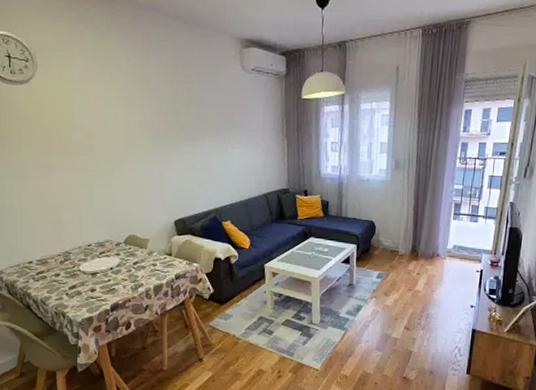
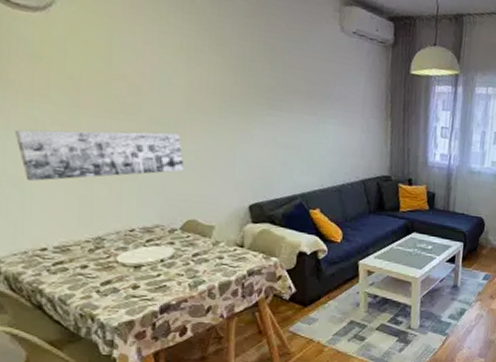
wall art: none [10,166,125,211] -> present [14,129,184,182]

